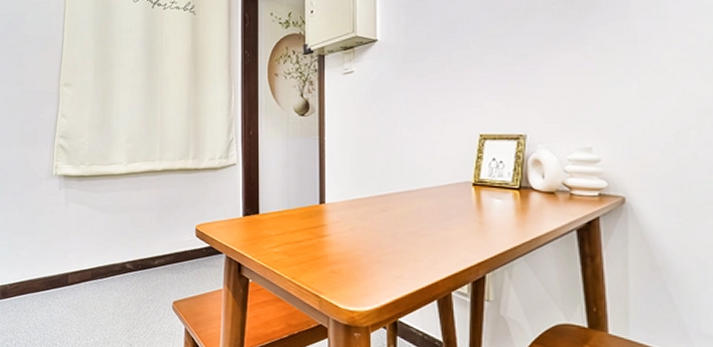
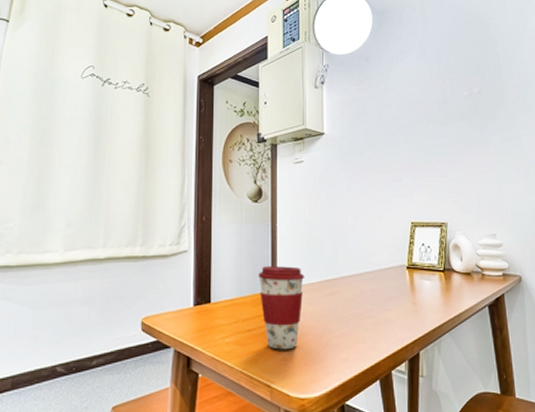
coffee cup: none [306,180,355,263] -> present [258,266,305,350]

